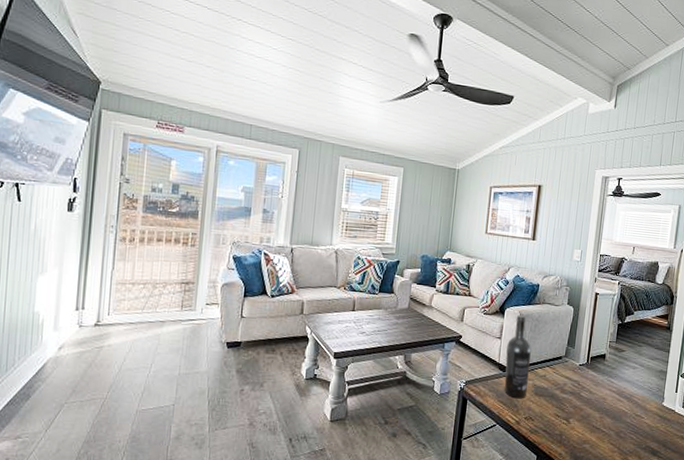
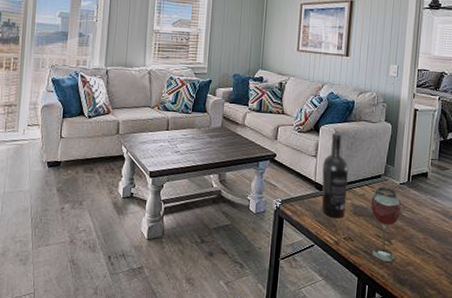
wineglass: none [550,368,580,440] -> present [371,186,401,262]

